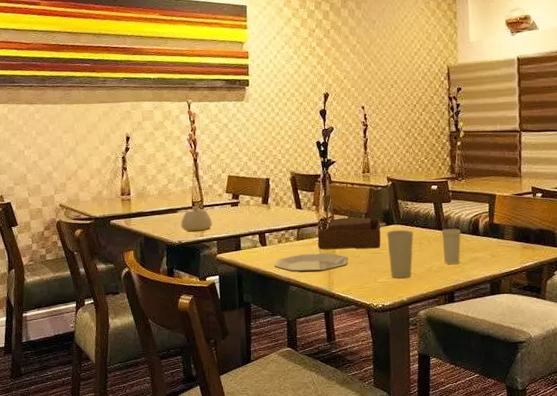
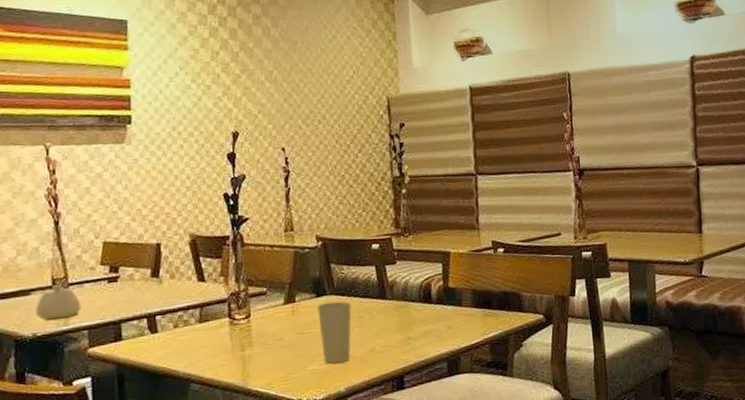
plate: present [274,253,348,273] -> none [168,337,268,366]
napkin holder: present [317,217,381,249] -> none [227,288,310,333]
cup: present [442,229,461,264] -> none [386,296,410,342]

